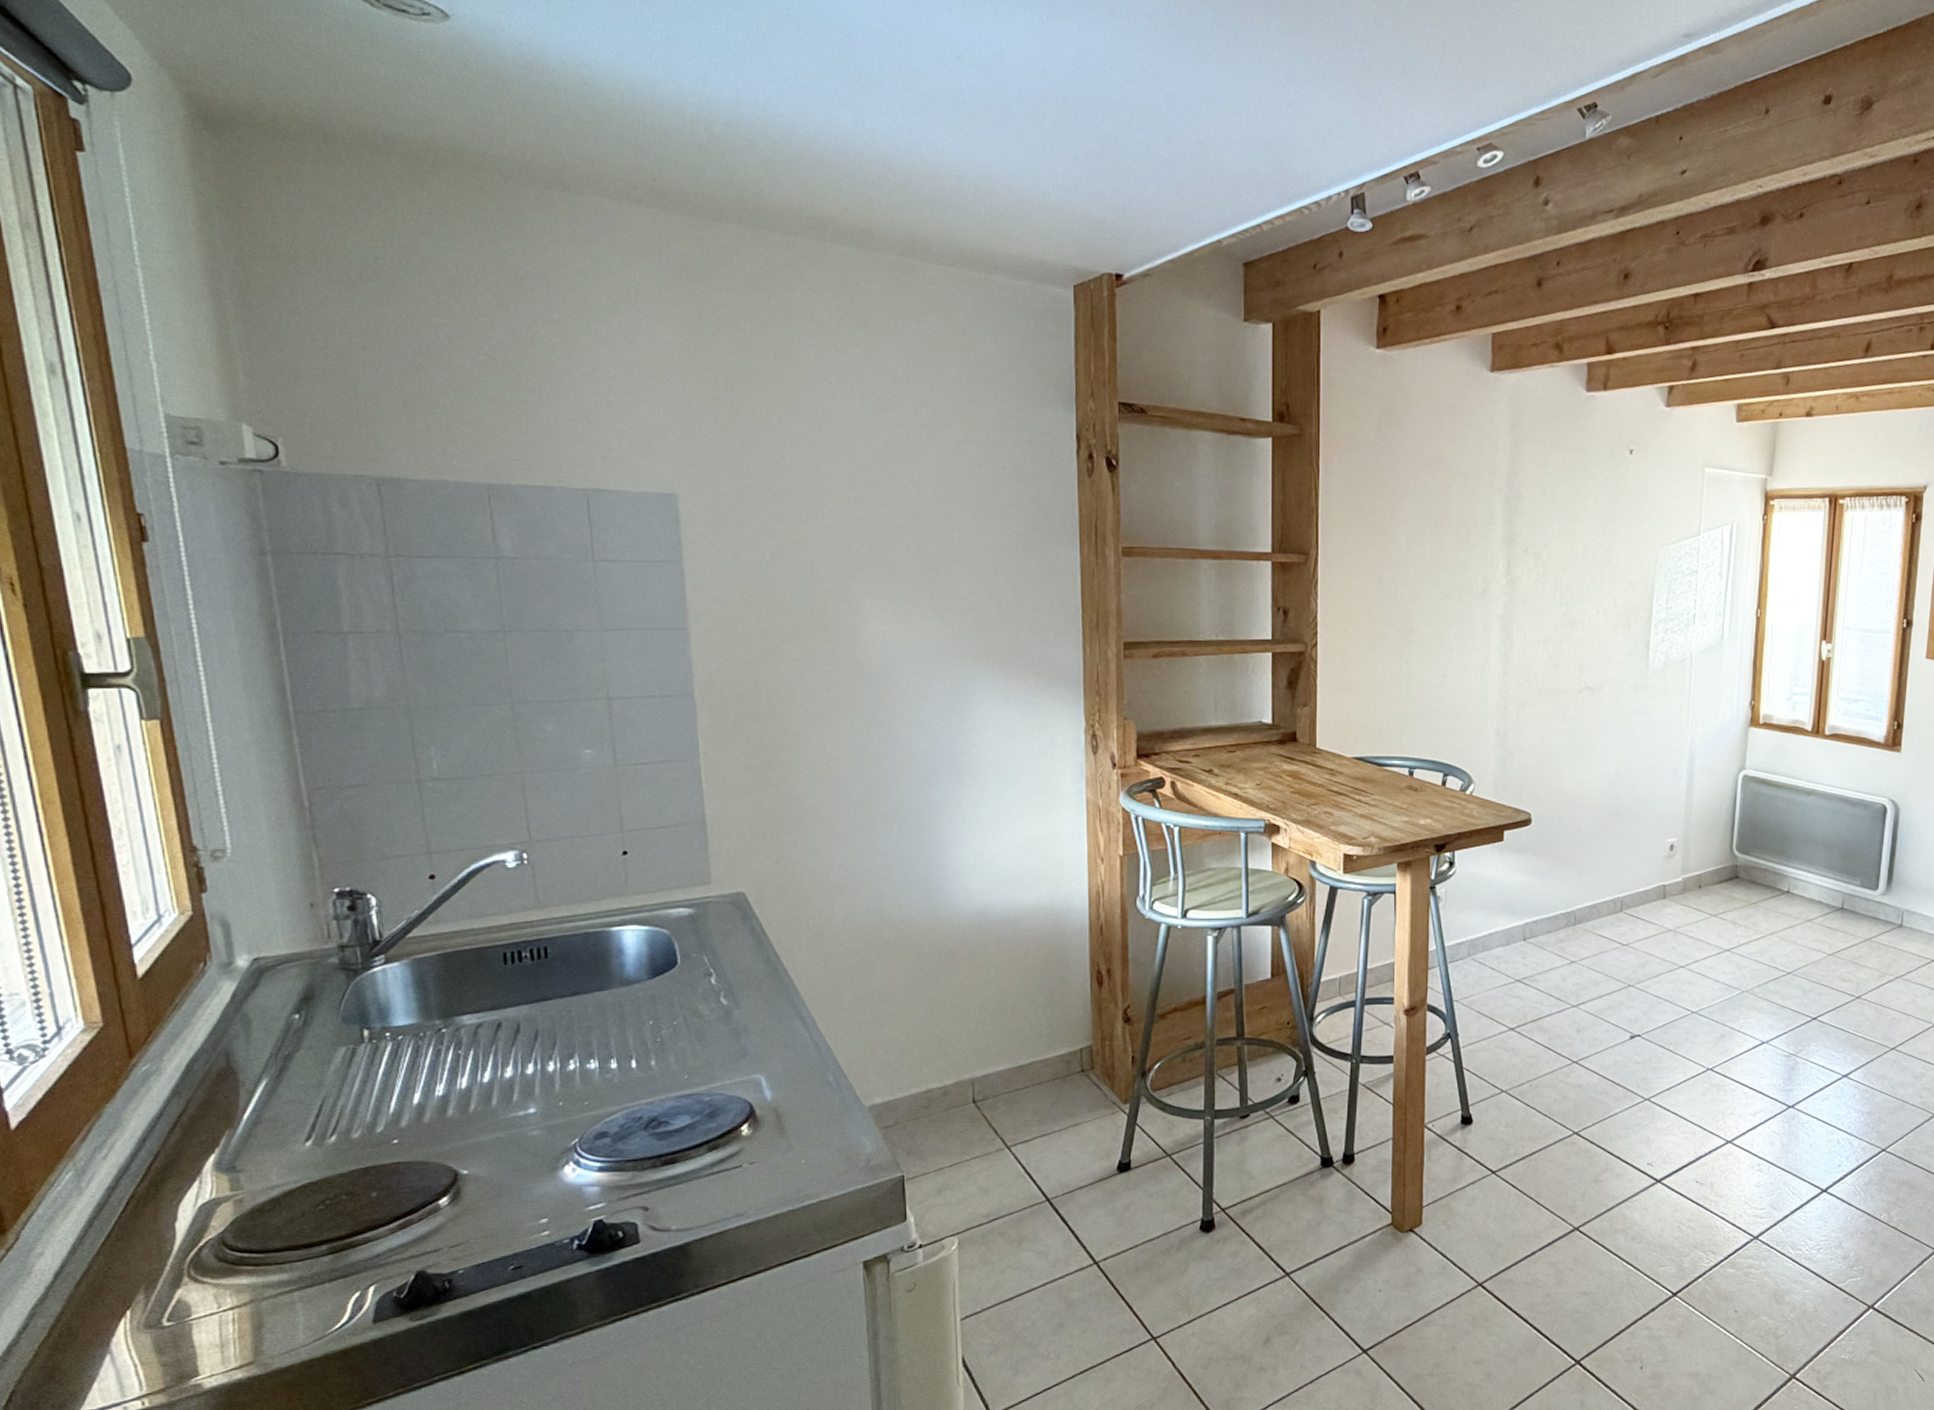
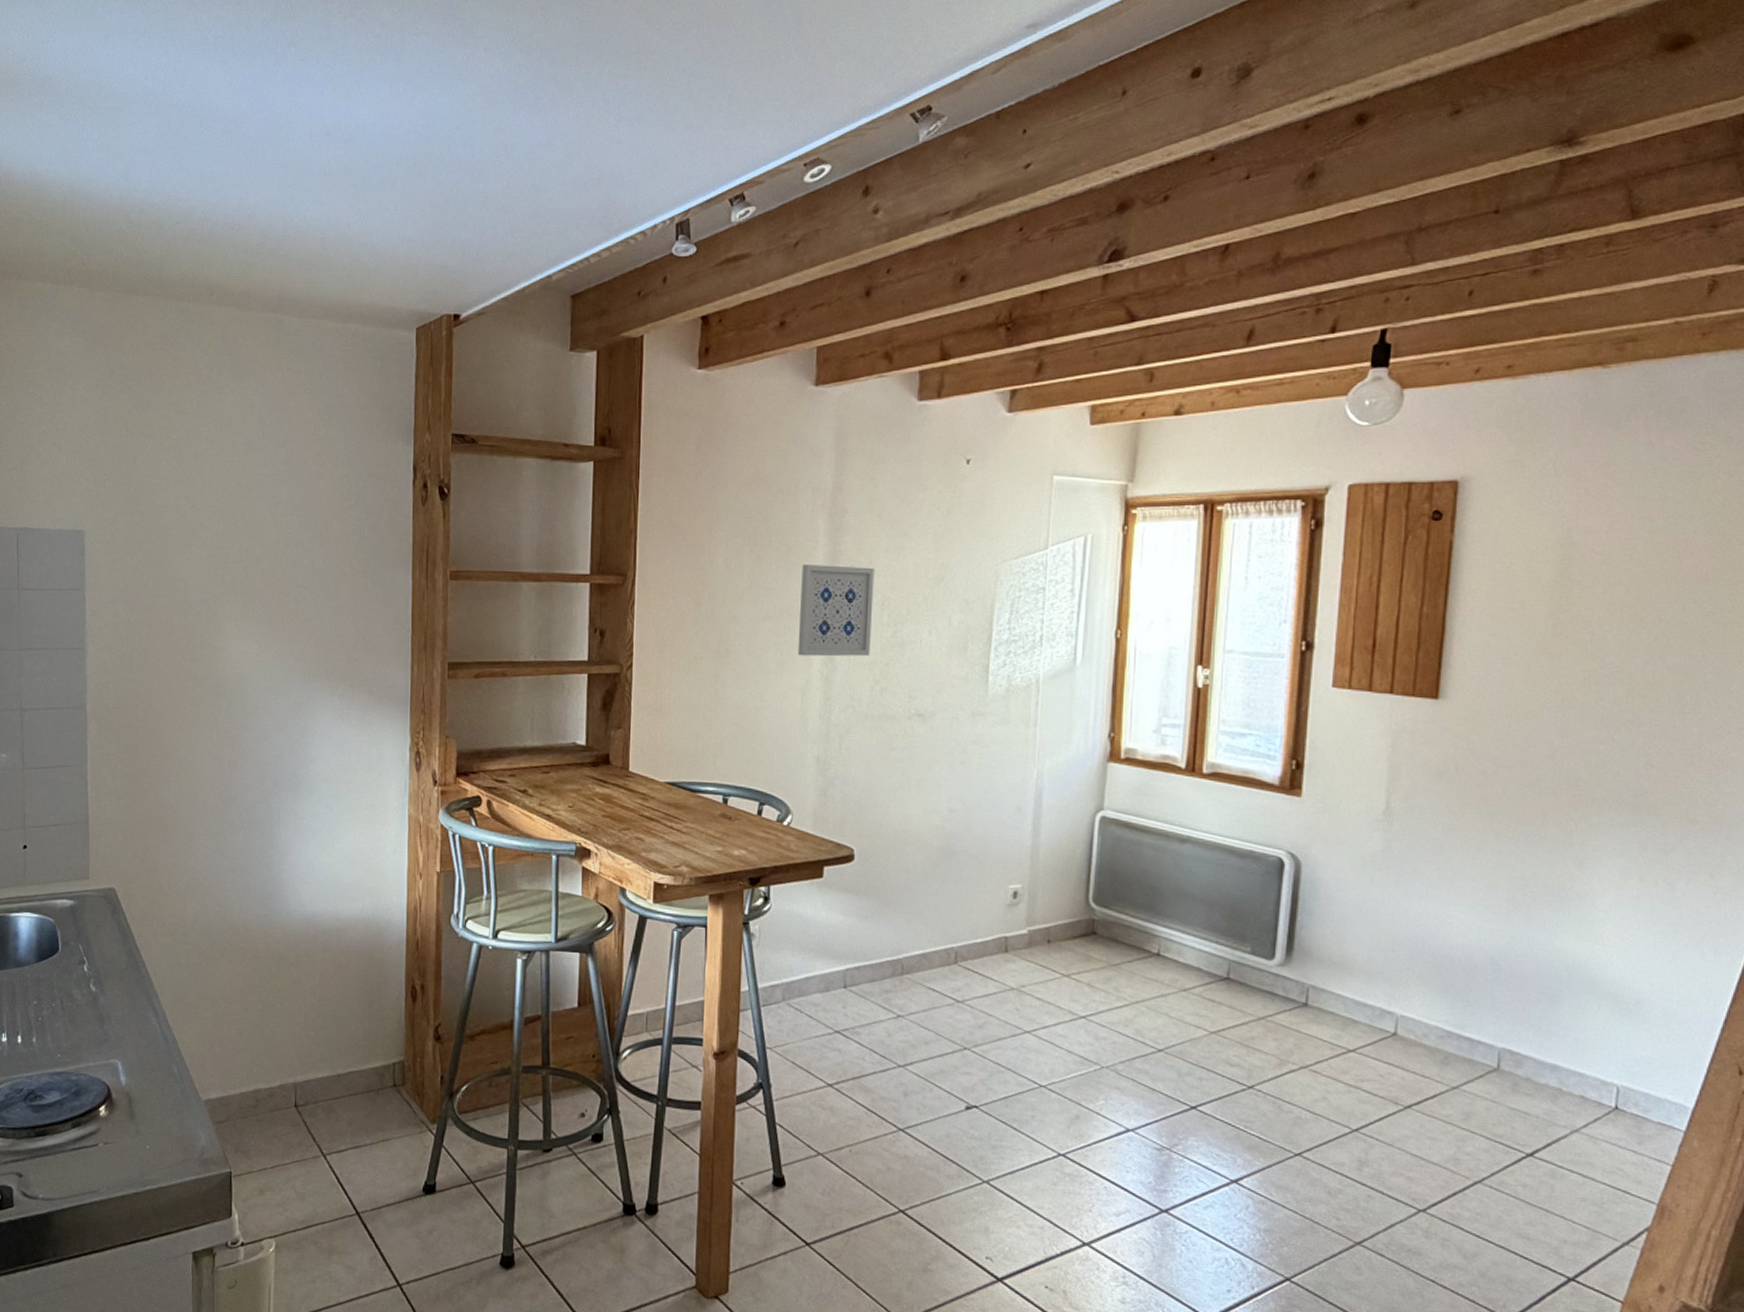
wall art: none [1477,546,1548,634] -> present [797,564,875,657]

